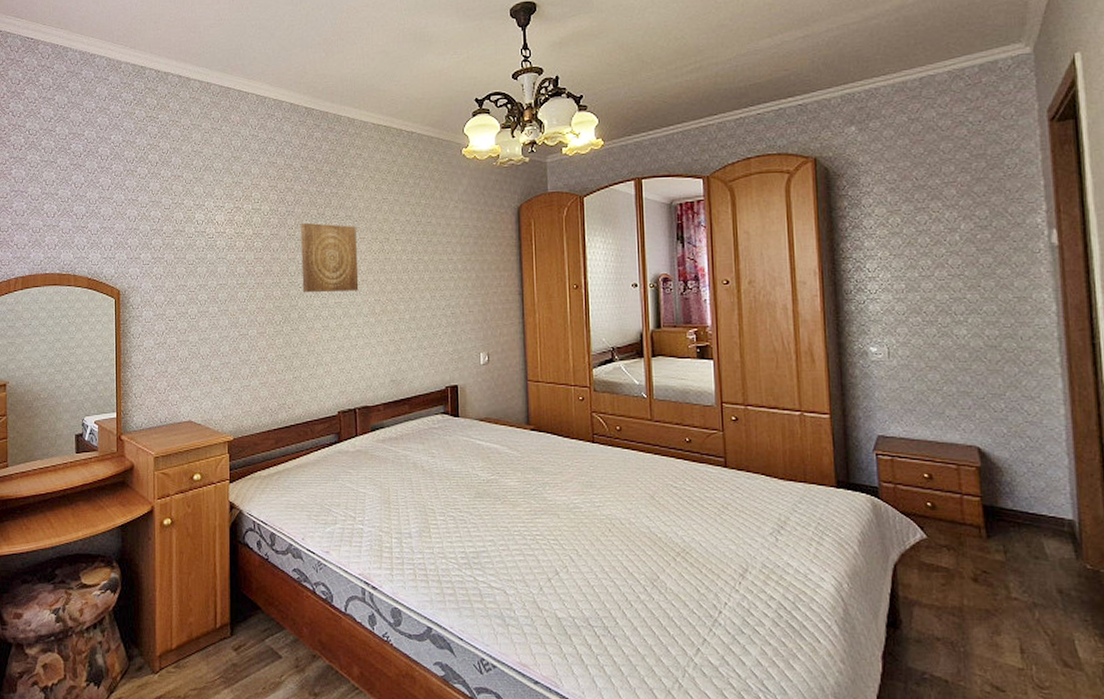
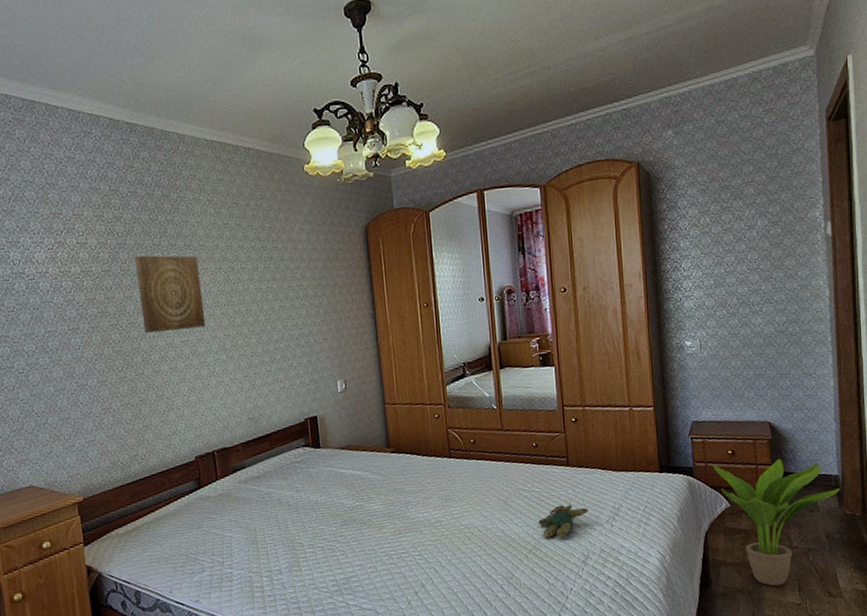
teddy bear: none [688,508,749,544] -> present [538,504,589,538]
potted plant: none [903,486,1077,642] -> present [712,459,840,587]

